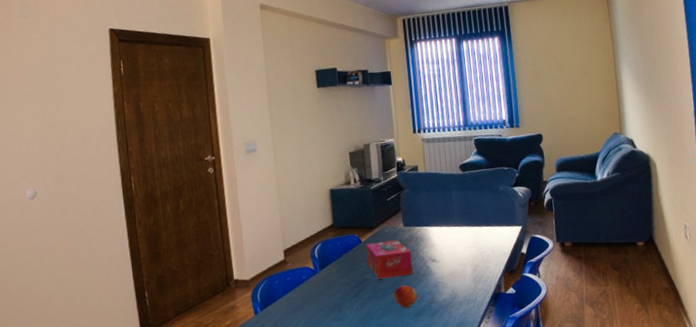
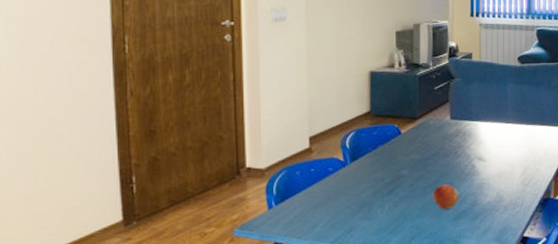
tissue box: present [366,240,413,279] -> none [406,134,456,176]

